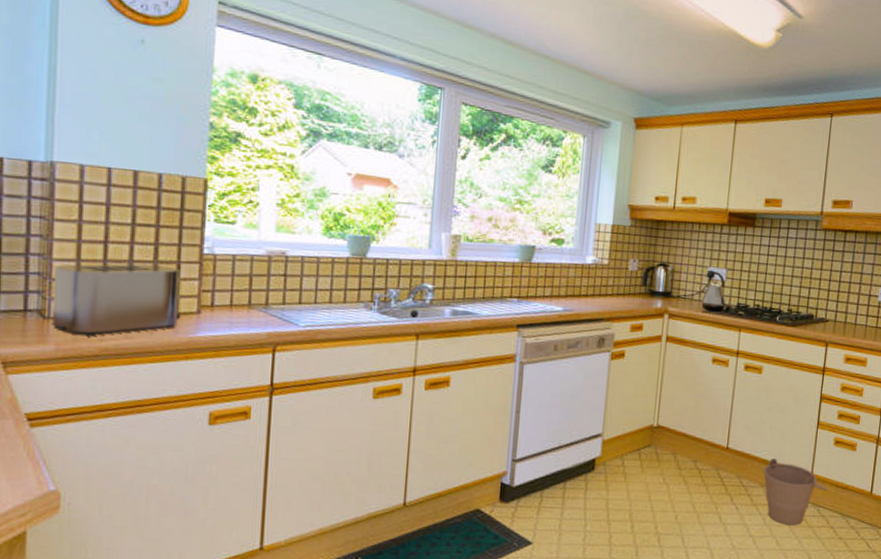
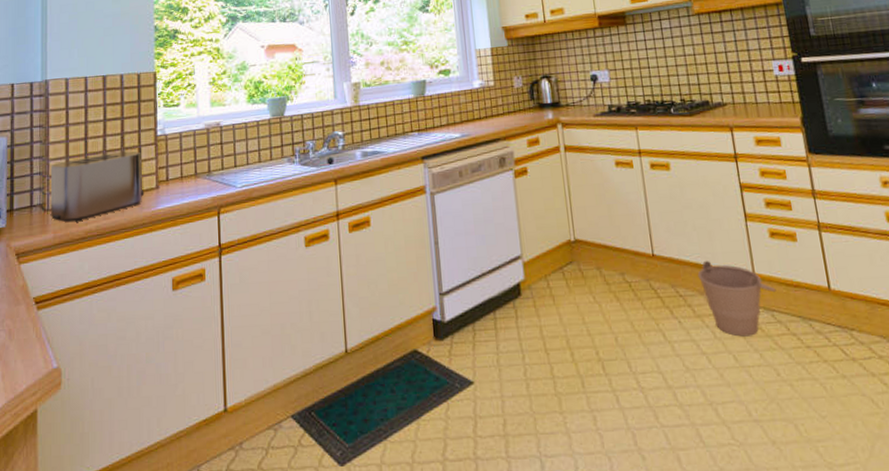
kettle: present [701,271,726,312] -> none [590,74,616,114]

